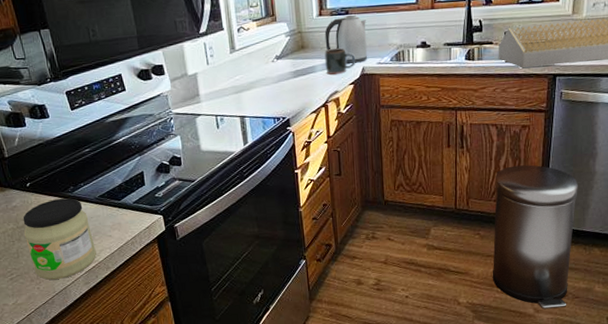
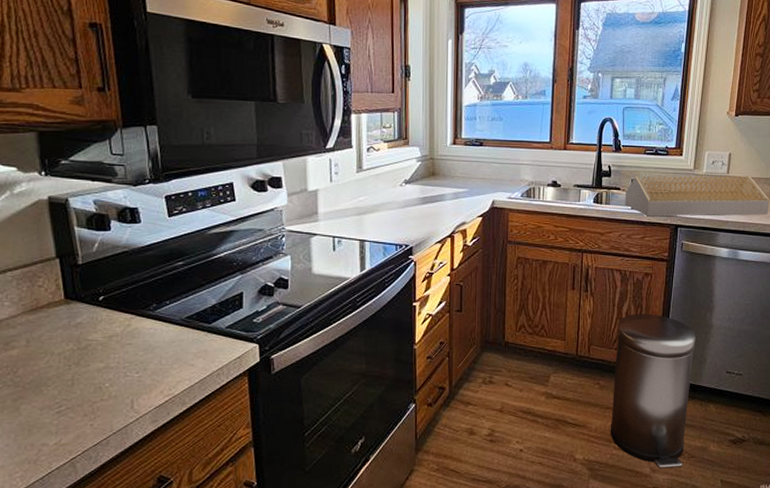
jar: present [23,198,96,280] -> none [85,317,172,416]
kettle: present [324,15,368,64] -> none [457,146,499,196]
mug: present [324,48,355,75] -> none [455,179,486,205]

